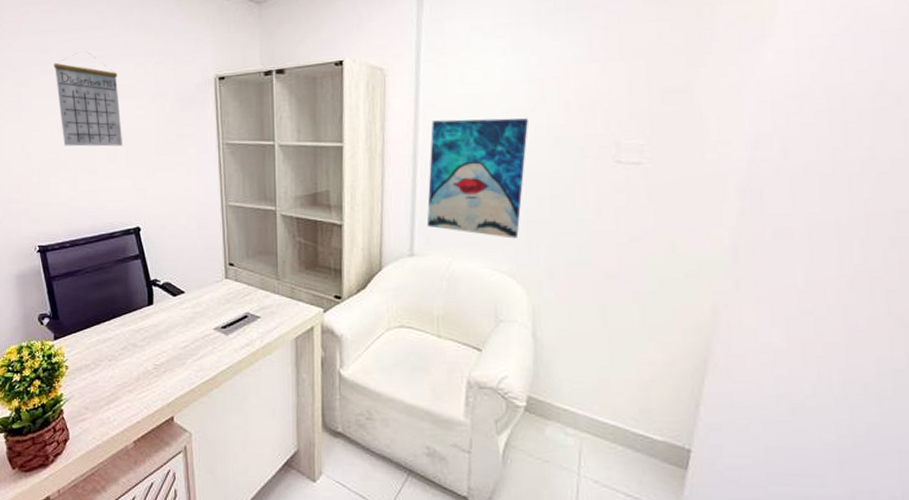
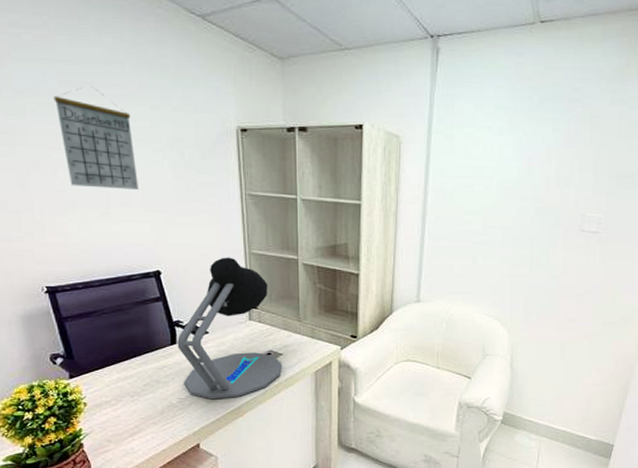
desk lamp: none [154,210,259,367] -> present [177,257,282,400]
wall art: present [426,118,528,239] -> none [431,186,517,289]

